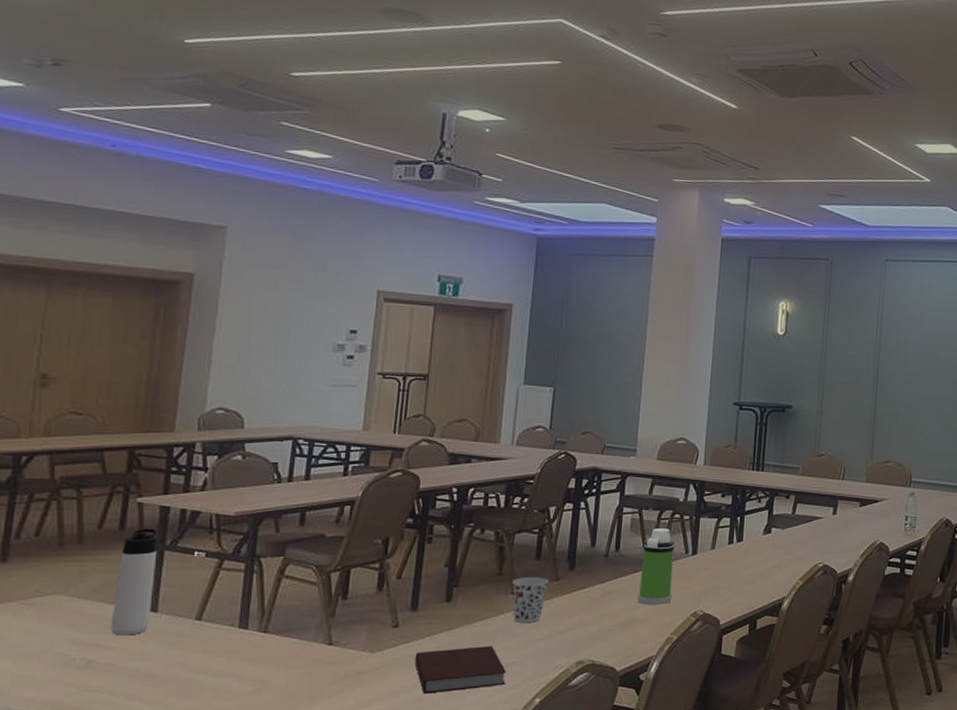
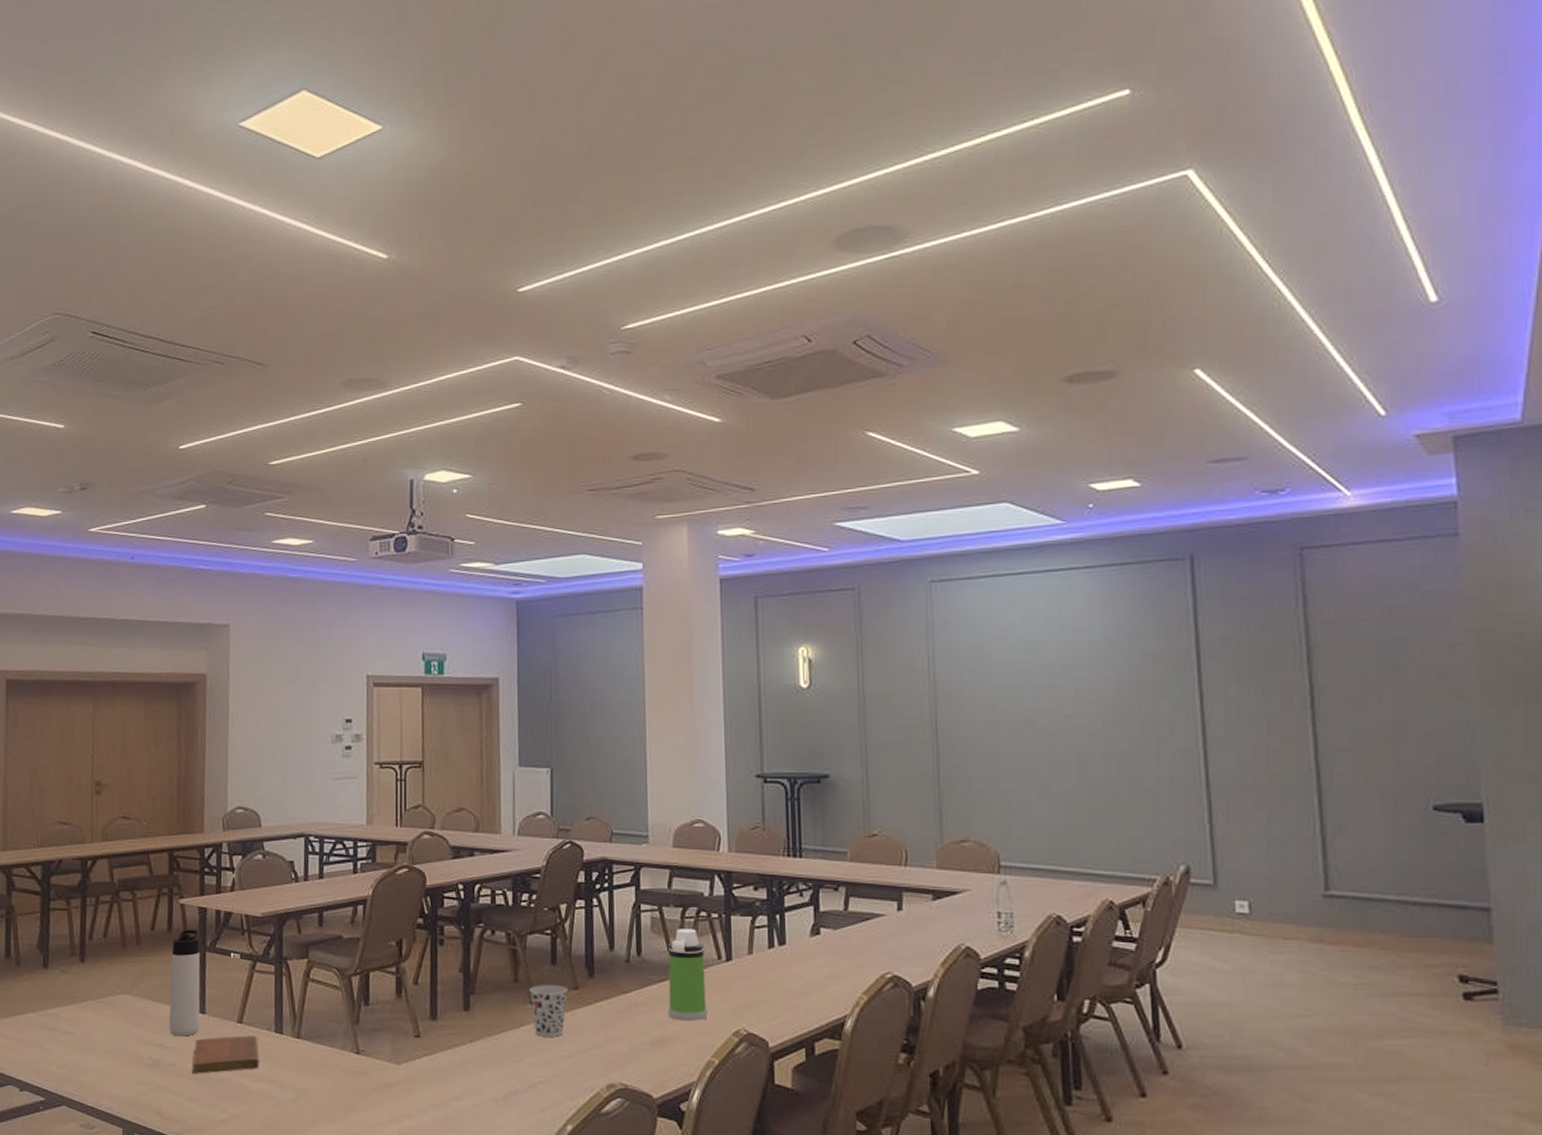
notebook: none [135,632,218,672] -> present [192,1035,260,1074]
notebook: present [414,646,506,694] -> none [439,1062,534,1113]

